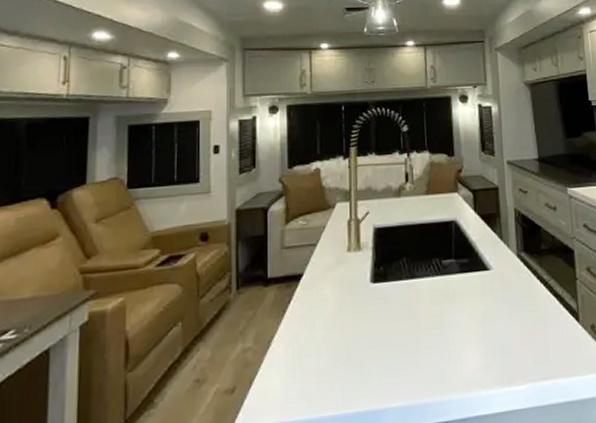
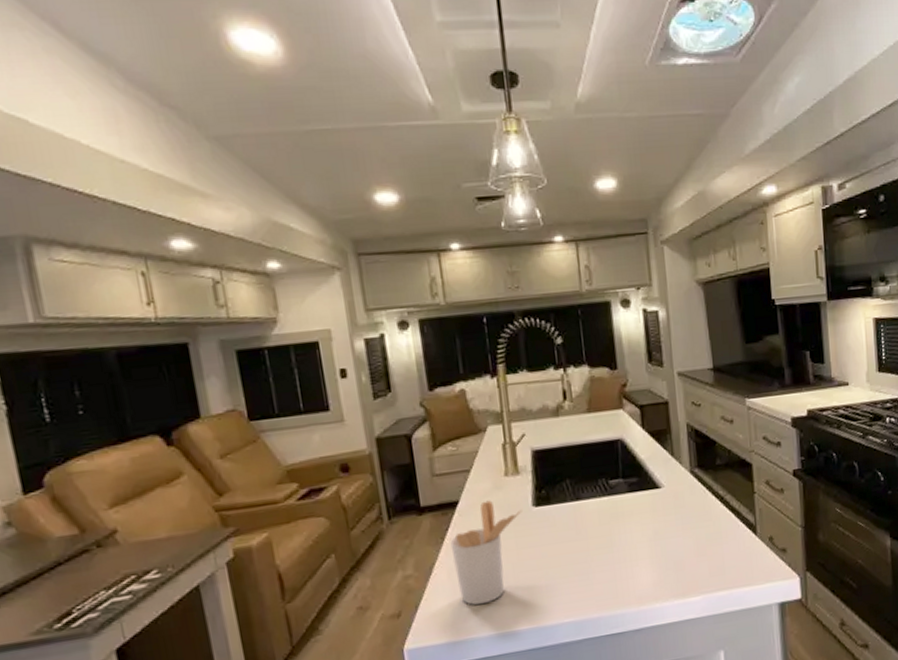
utensil holder: none [291,274,361,384] -> present [450,500,522,605]

